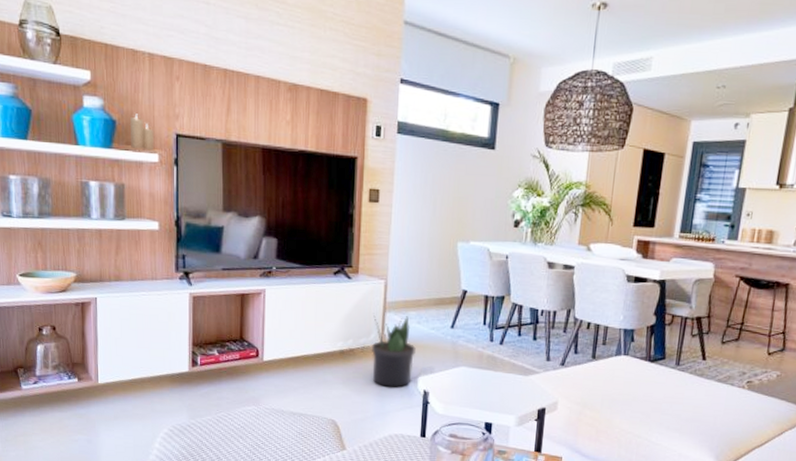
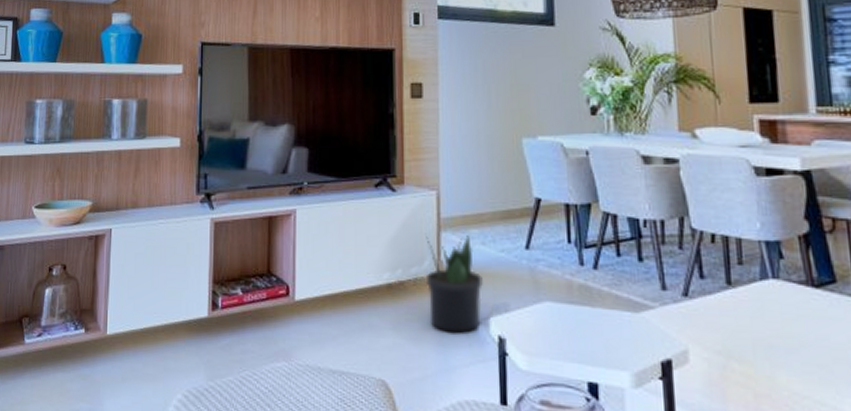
candle: present [129,114,155,152] -> none [155,26,180,63]

